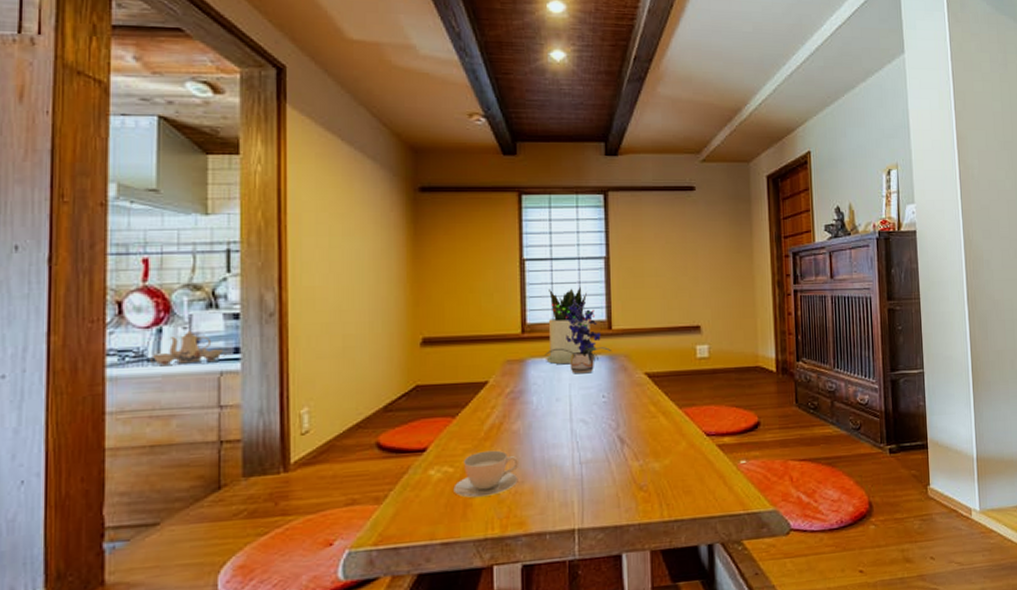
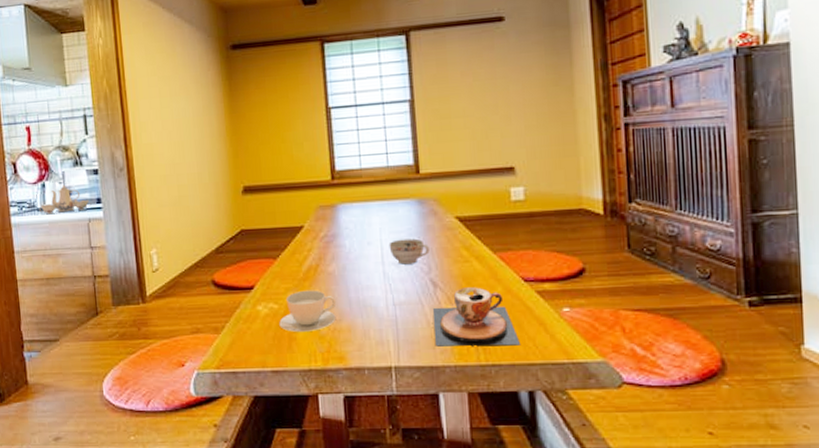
flower arrangement: present [544,298,613,374] -> none [354,143,421,219]
planter: present [546,286,595,365] -> none [355,131,404,210]
teacup: none [578,394,618,421] -> present [388,238,430,265]
teacup: none [619,442,701,505] -> present [432,287,520,347]

